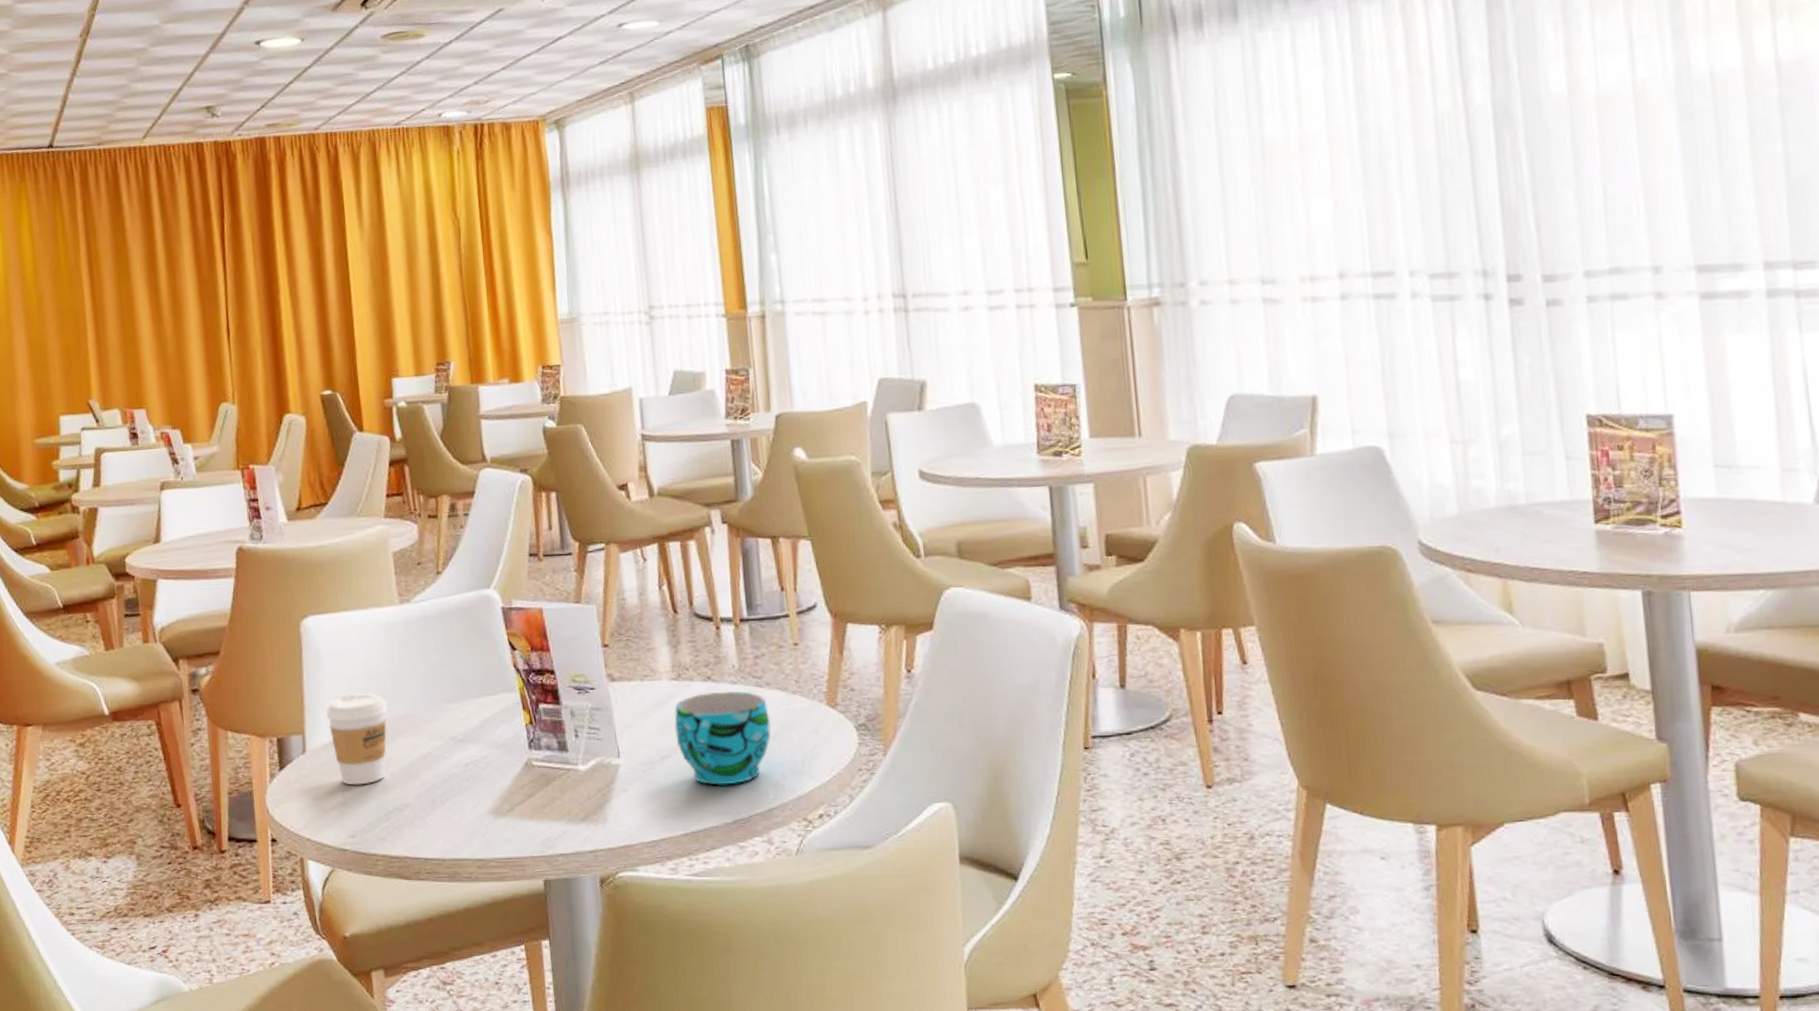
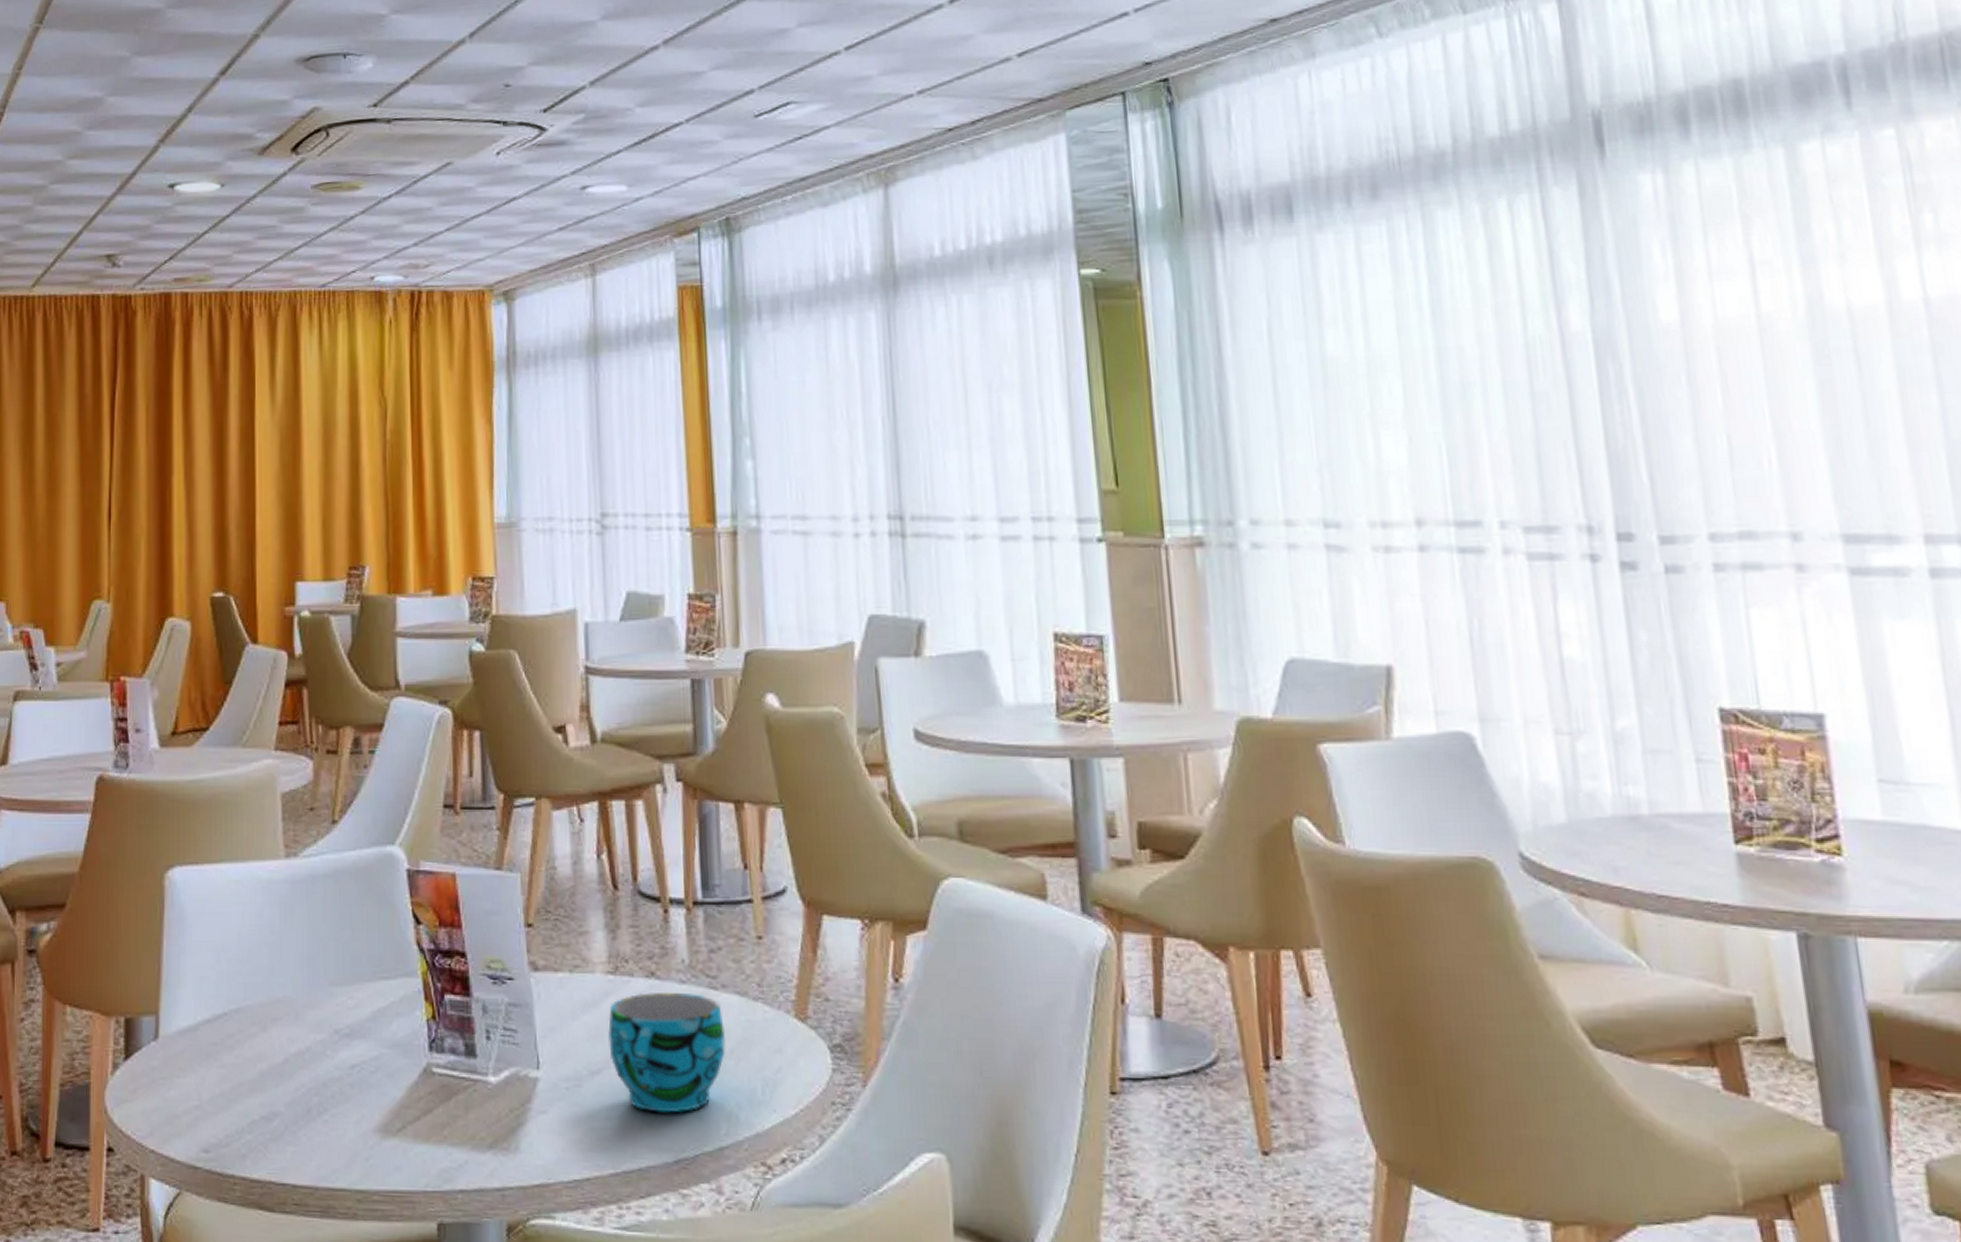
coffee cup: present [326,692,388,785] -> none [187,966,261,1085]

